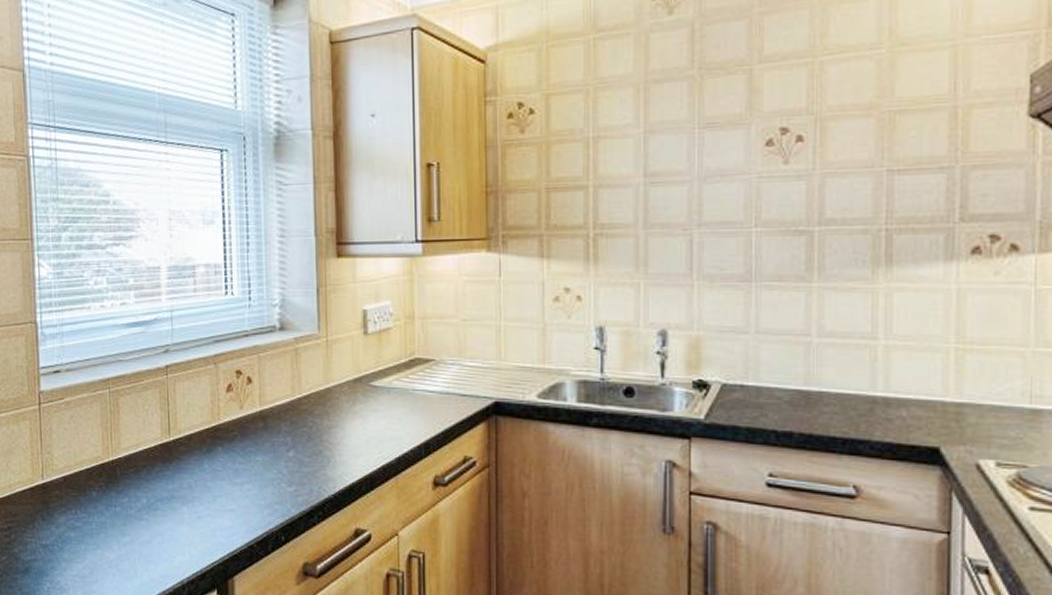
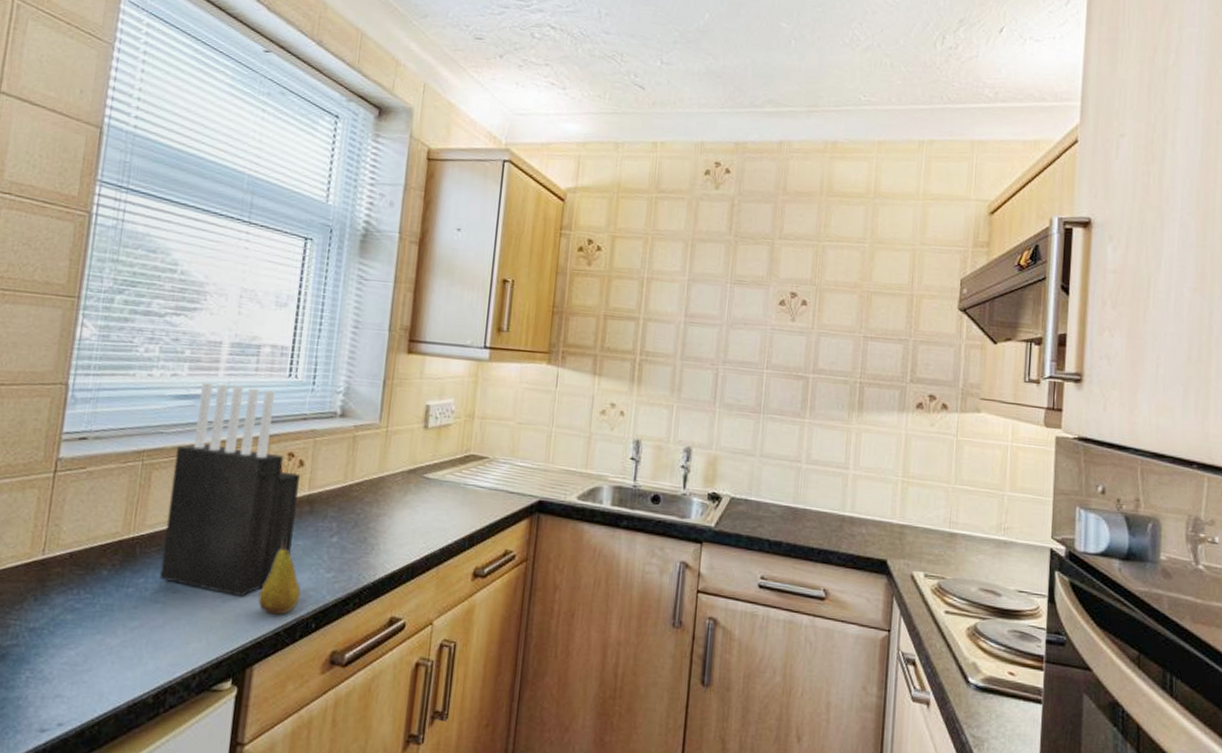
knife block: none [136,308,252,513] -> present [159,382,300,597]
fruit: none [229,454,267,529] -> present [258,537,301,615]

